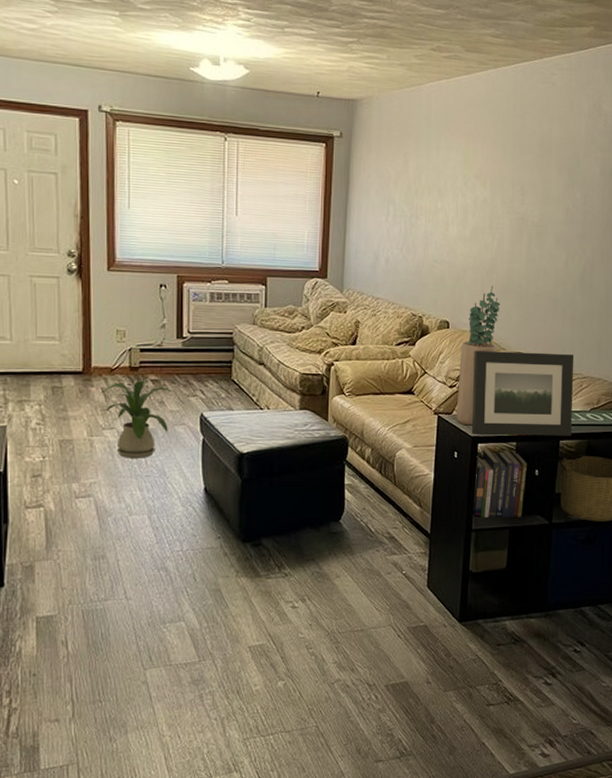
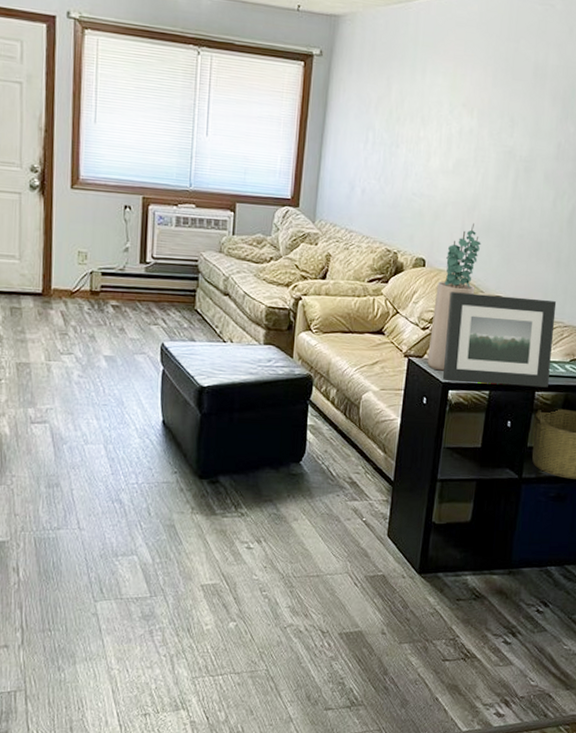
house plant: present [100,380,176,458] -> none [59,305,137,386]
books: present [470,449,527,518] -> none [437,396,499,469]

